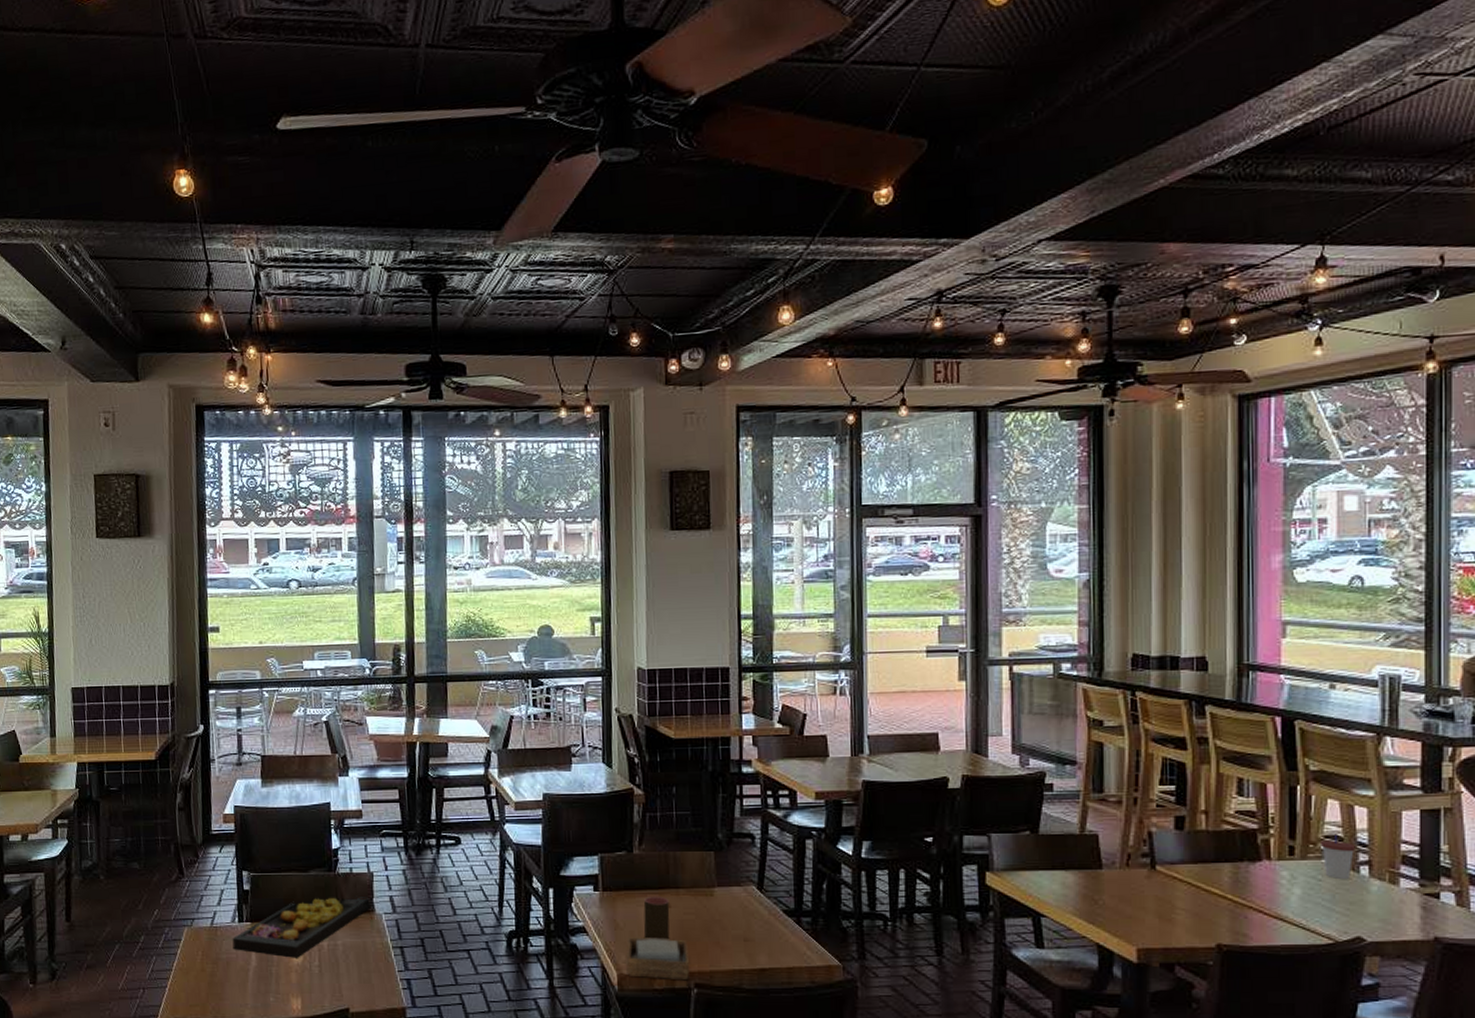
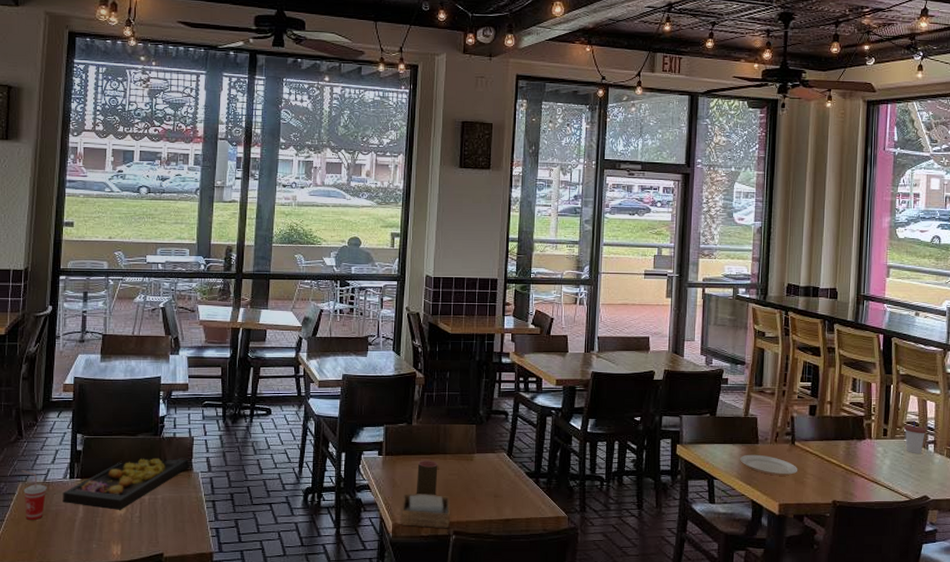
beverage cup: none [185,913,215,969] -> present [21,470,47,520]
plate: none [1077,883,1163,911] -> present [740,454,798,476]

